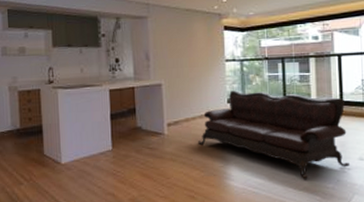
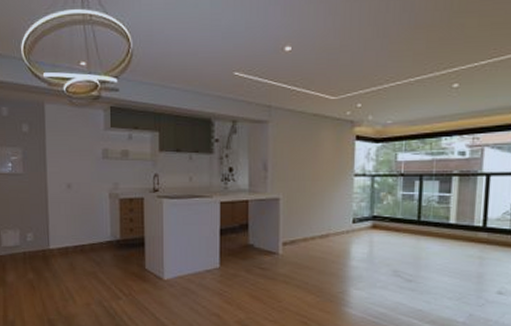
sofa: present [197,90,351,179] -> none [315,209,488,311]

